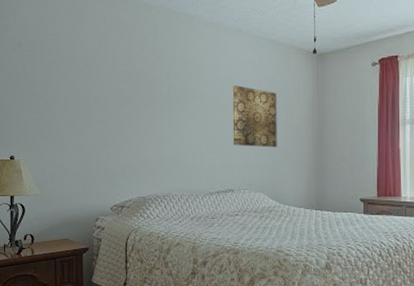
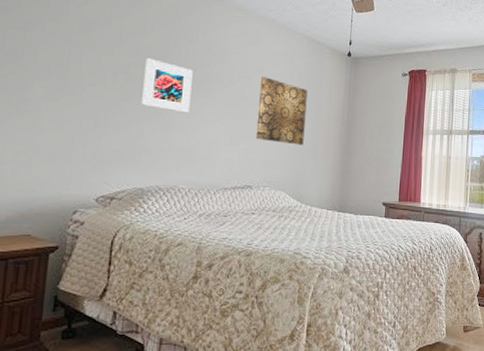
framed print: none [136,82,175,128] -> present [142,58,193,113]

